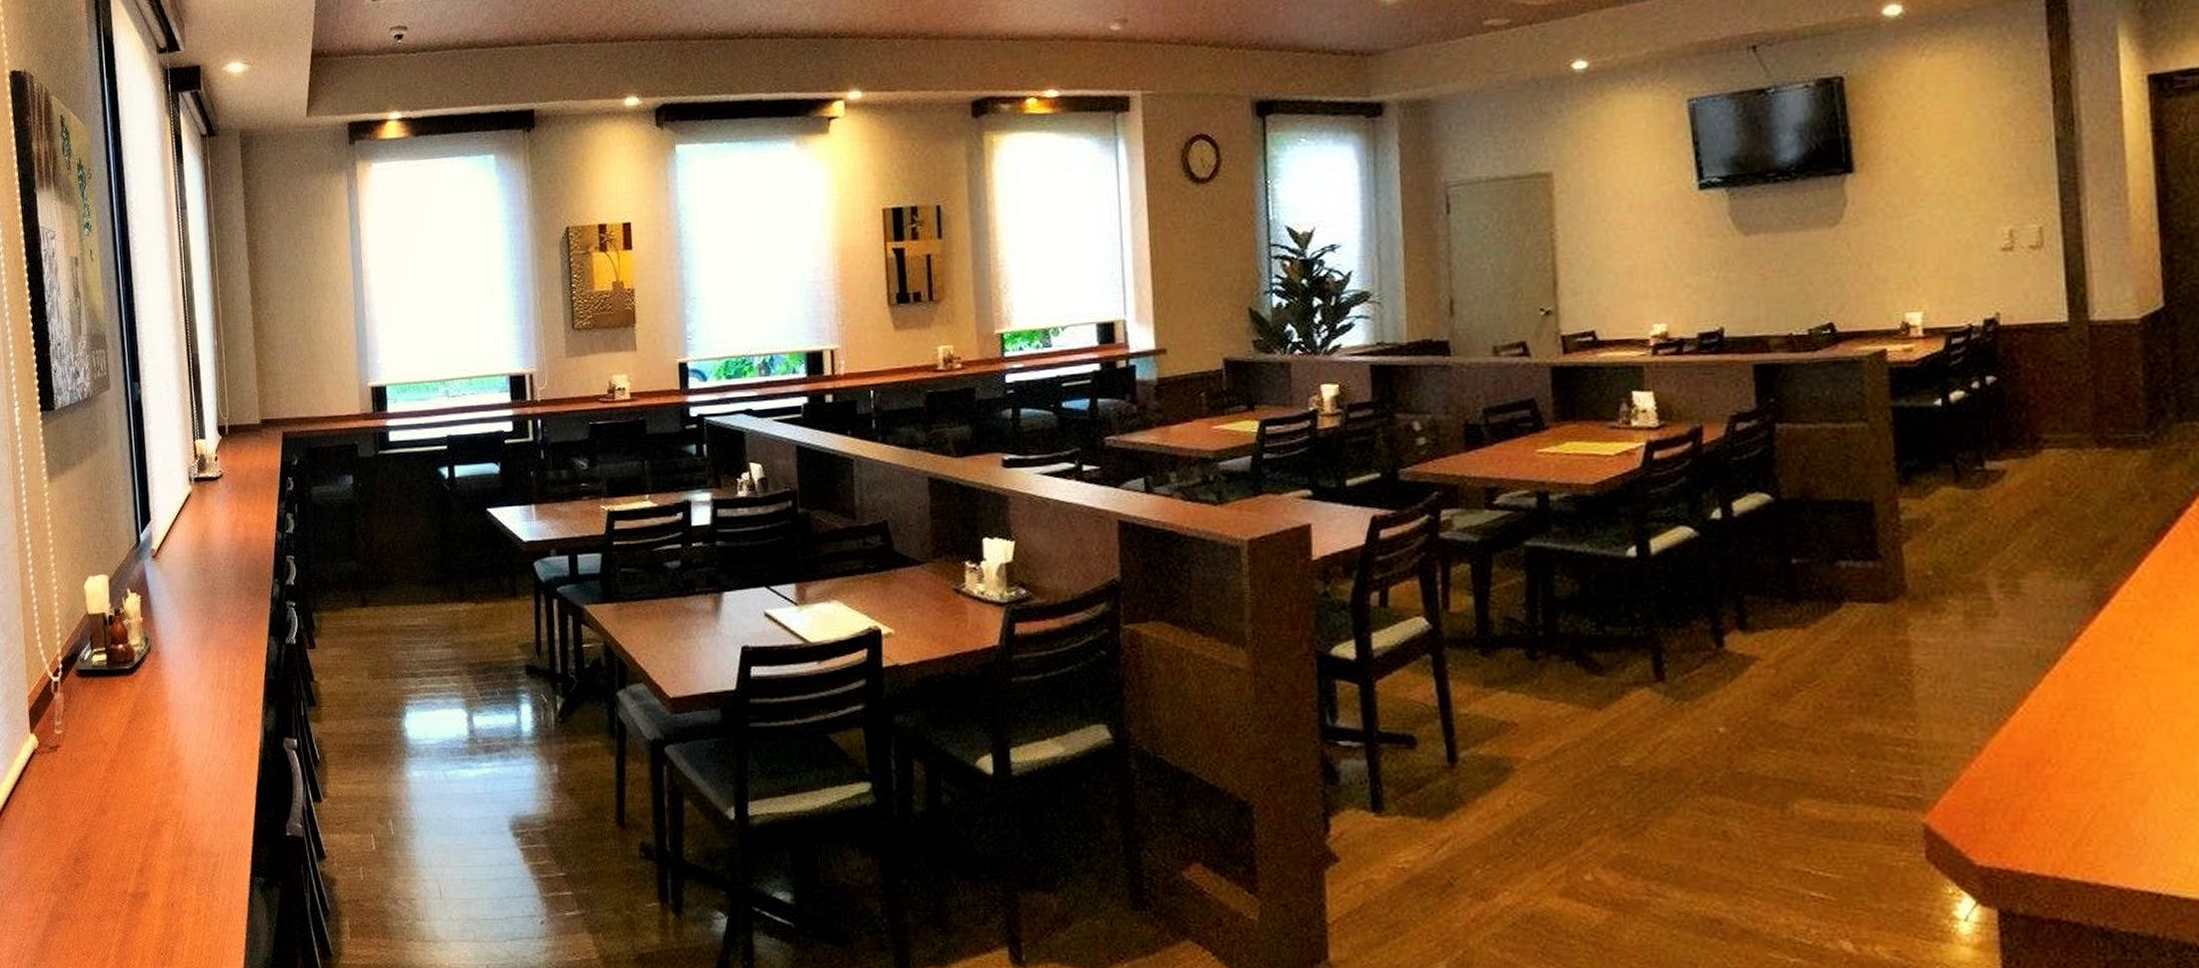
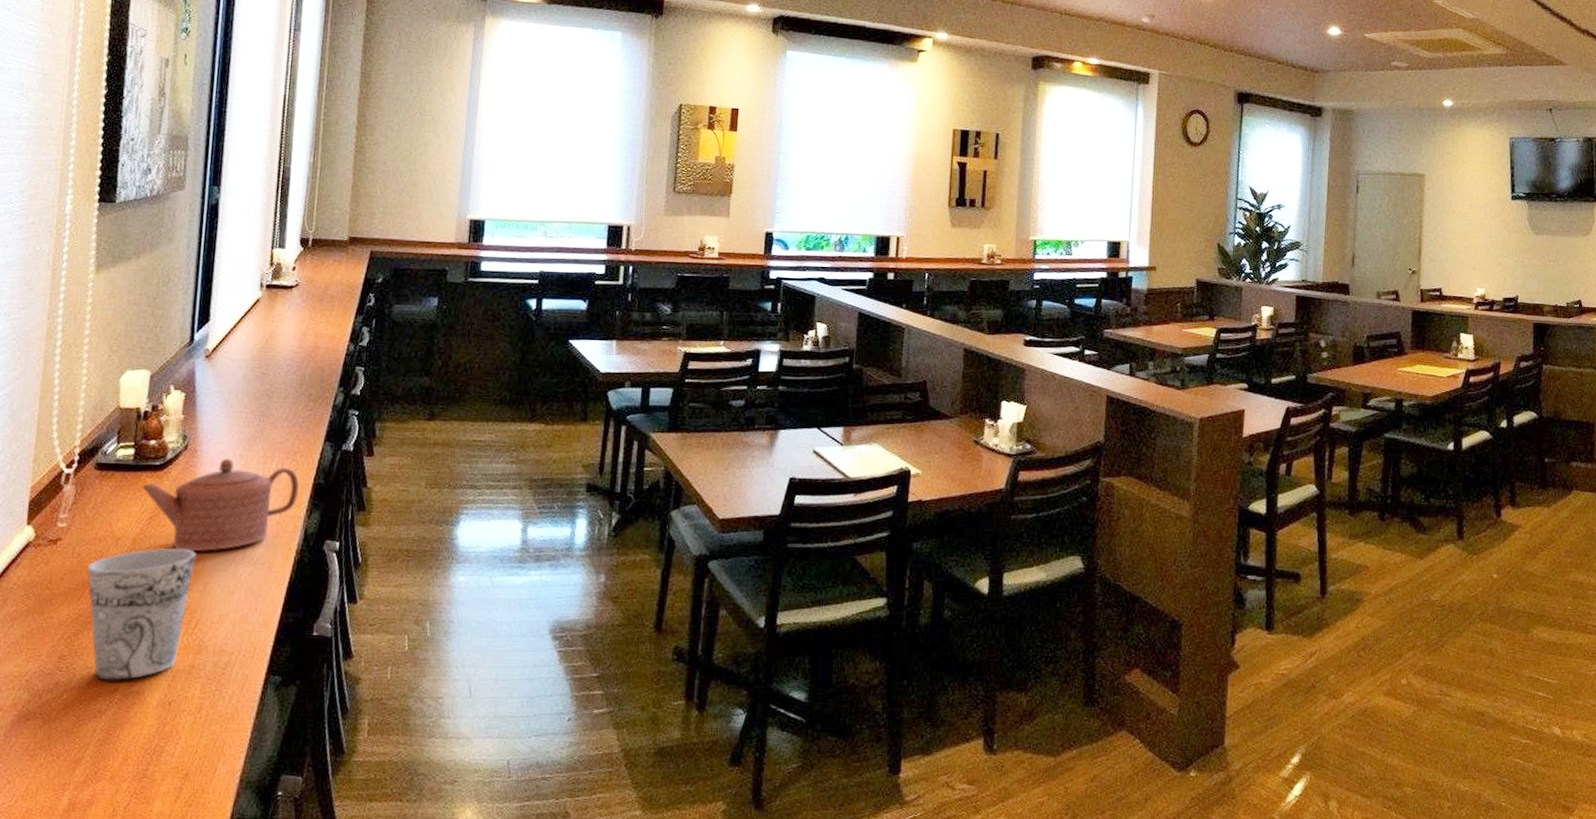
cup: none [85,752,173,883] -> present [87,548,196,681]
teapot: none [117,658,254,753] -> present [141,458,299,551]

